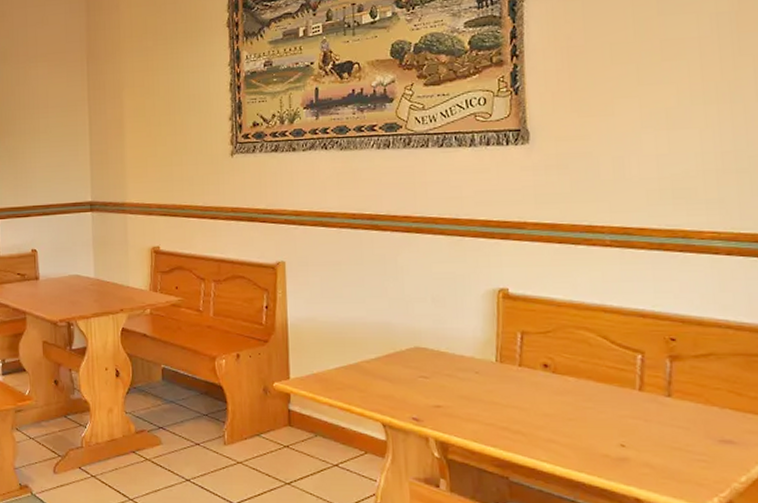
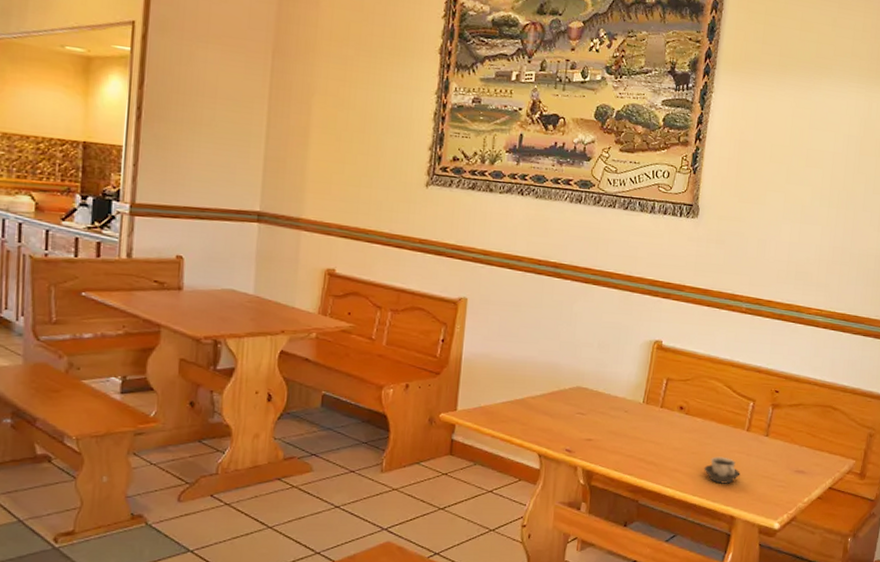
cup: none [588,423,640,458] -> present [704,456,740,484]

